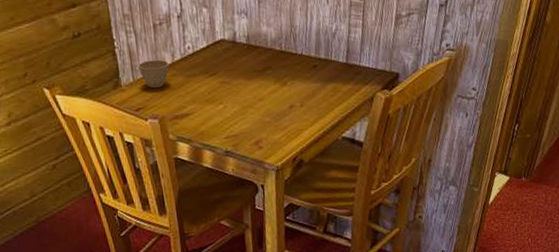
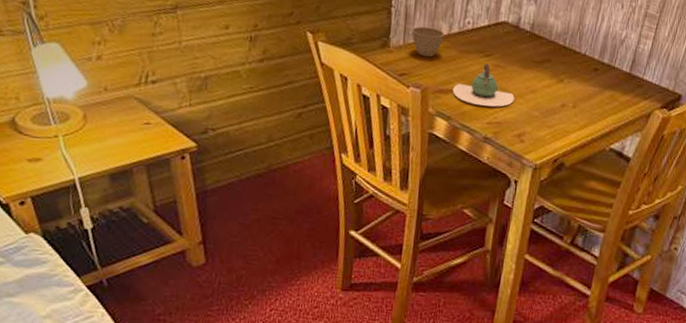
teapot: none [187,82,246,123] -> present [452,63,515,107]

